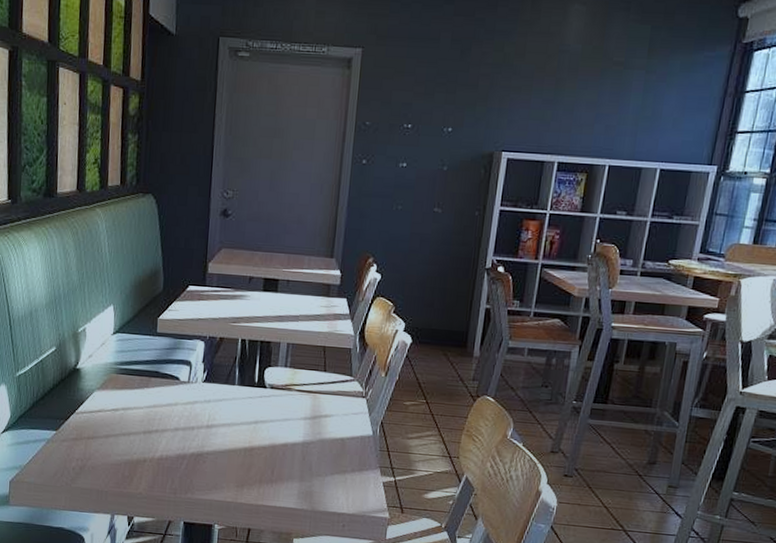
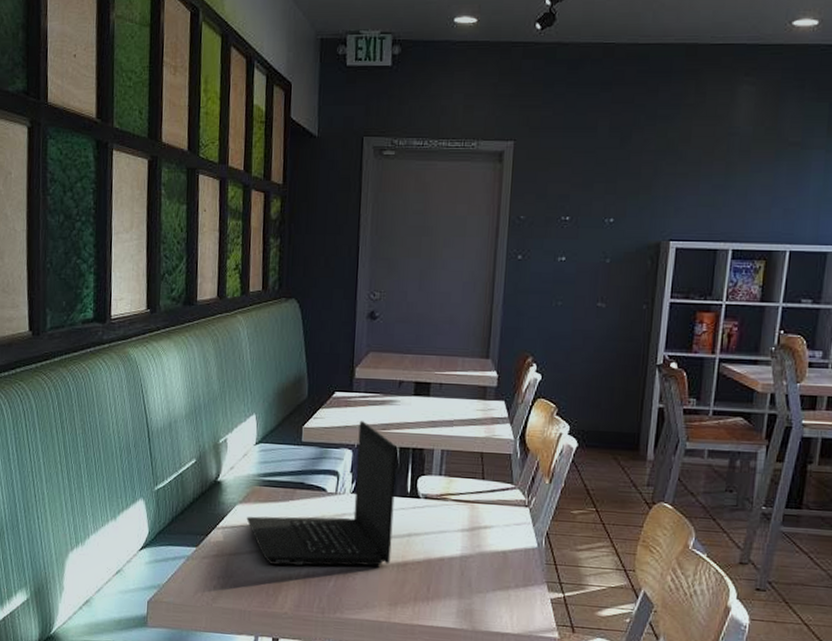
laptop: none [104,314,247,451] -> present [246,421,398,566]

